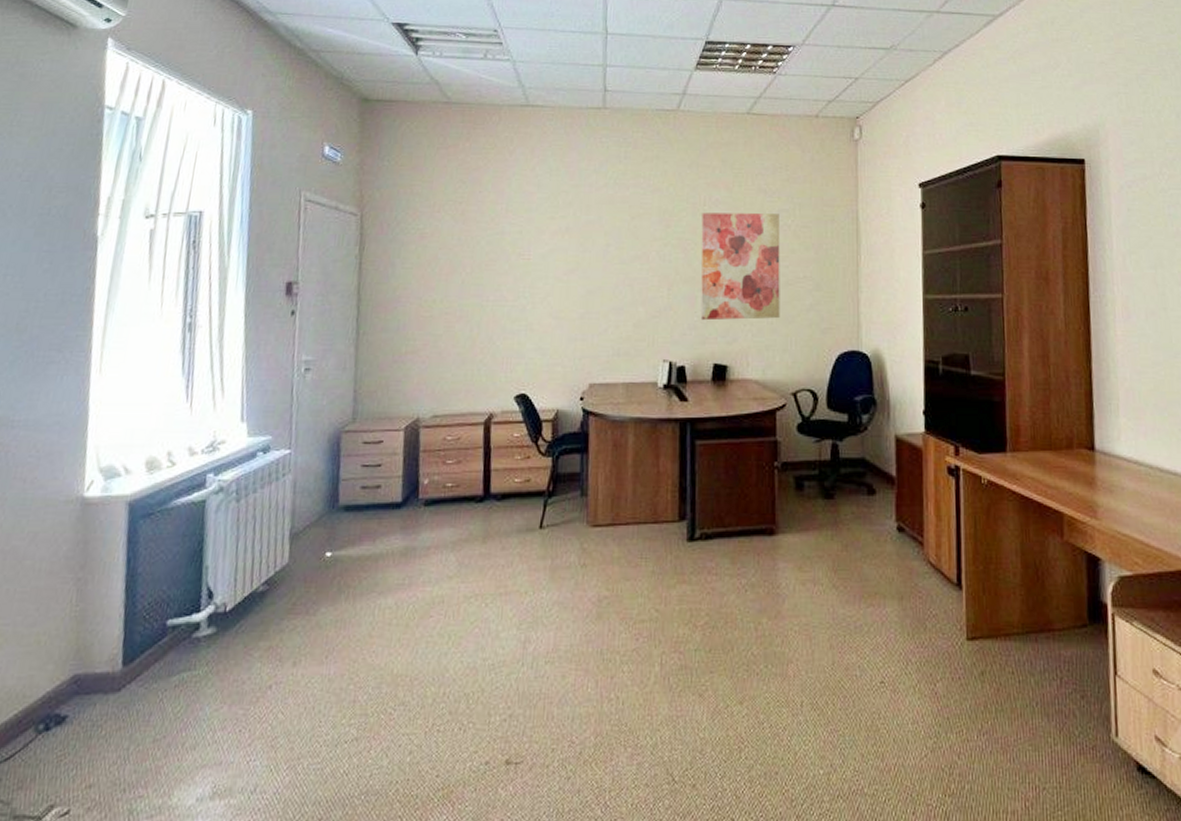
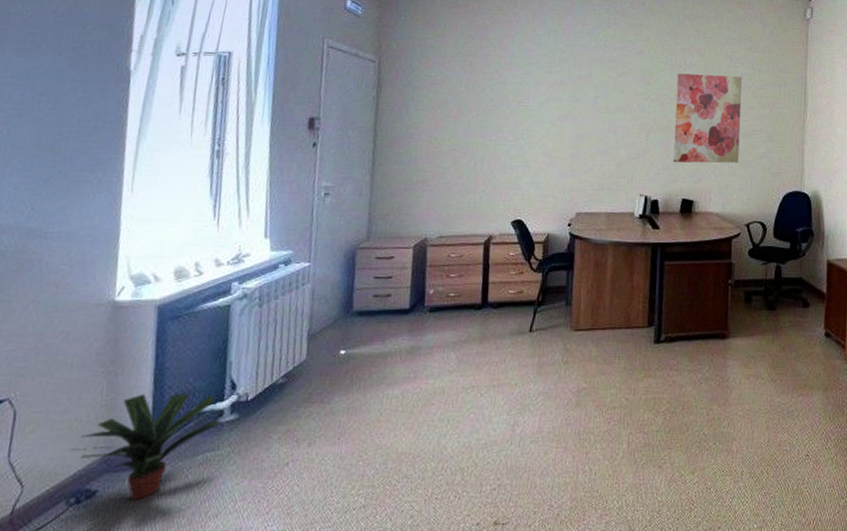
potted plant: none [39,603,195,728] -> present [70,393,219,500]

